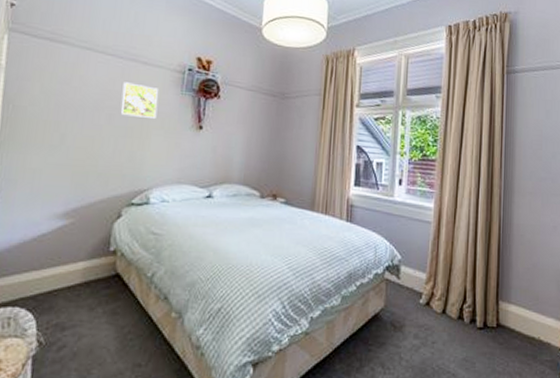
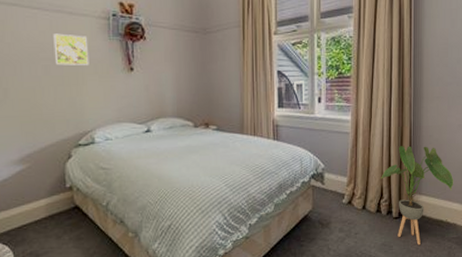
house plant: none [465,243,548,366] -> present [381,146,454,246]

